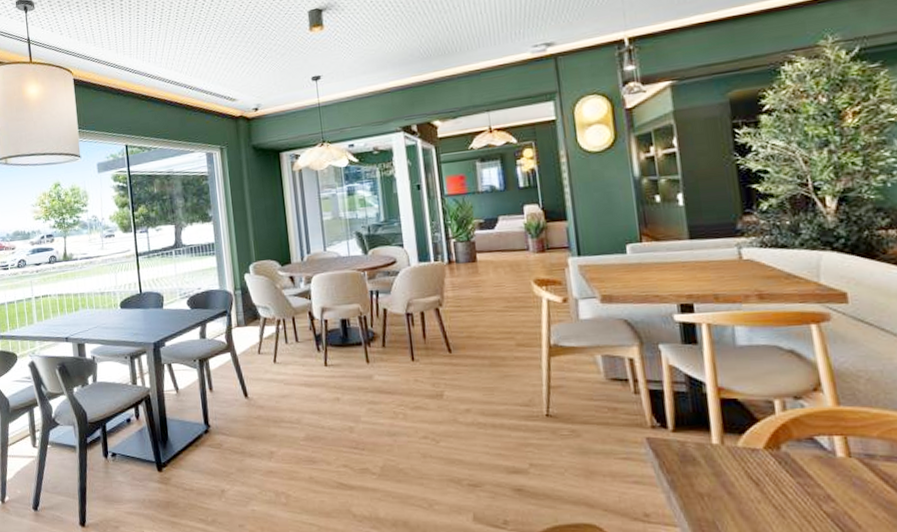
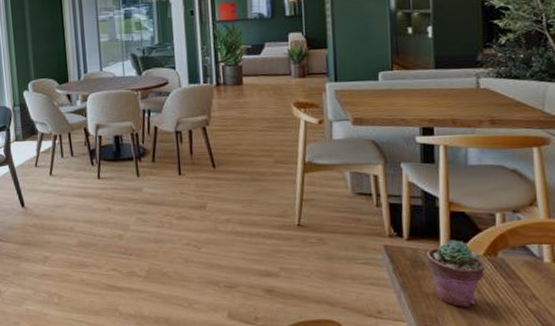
potted succulent: none [696,431,768,509] -> present [426,240,485,307]

